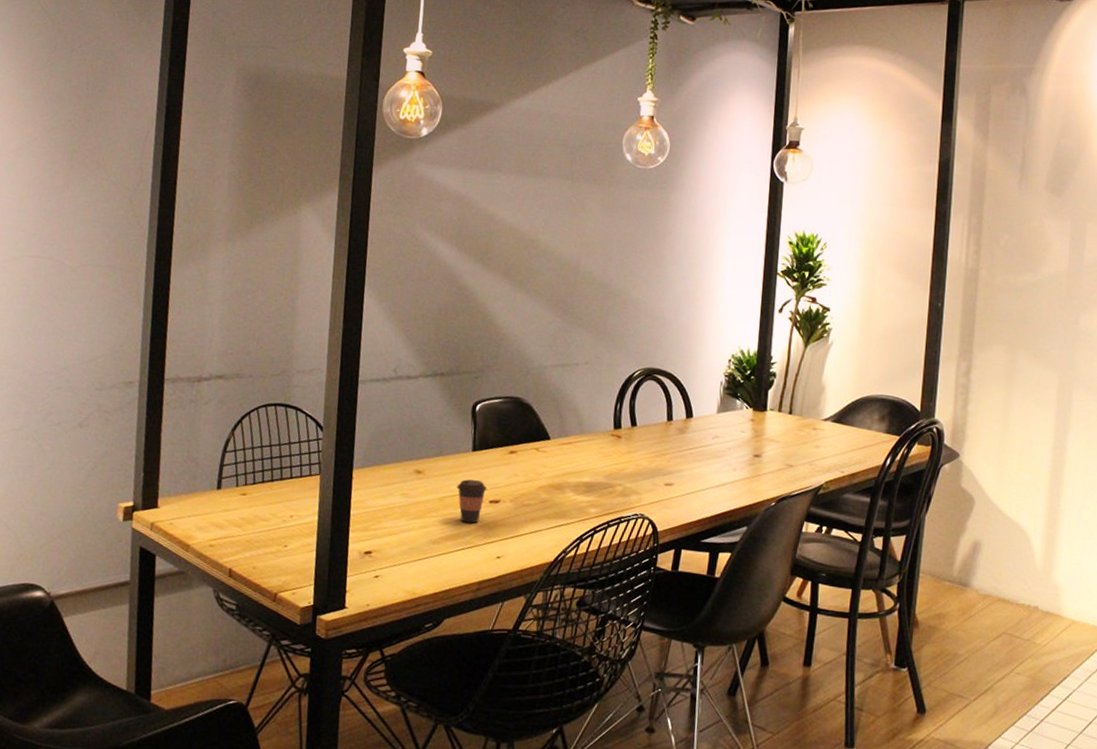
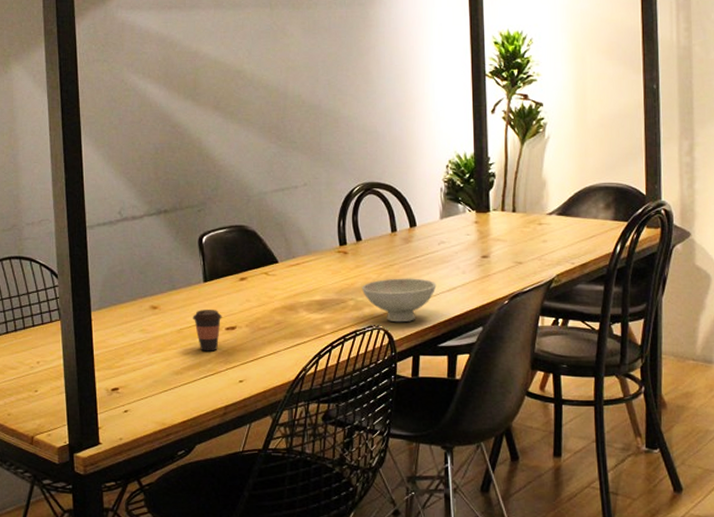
bowl: none [630,468,706,514] -> present [361,278,437,323]

